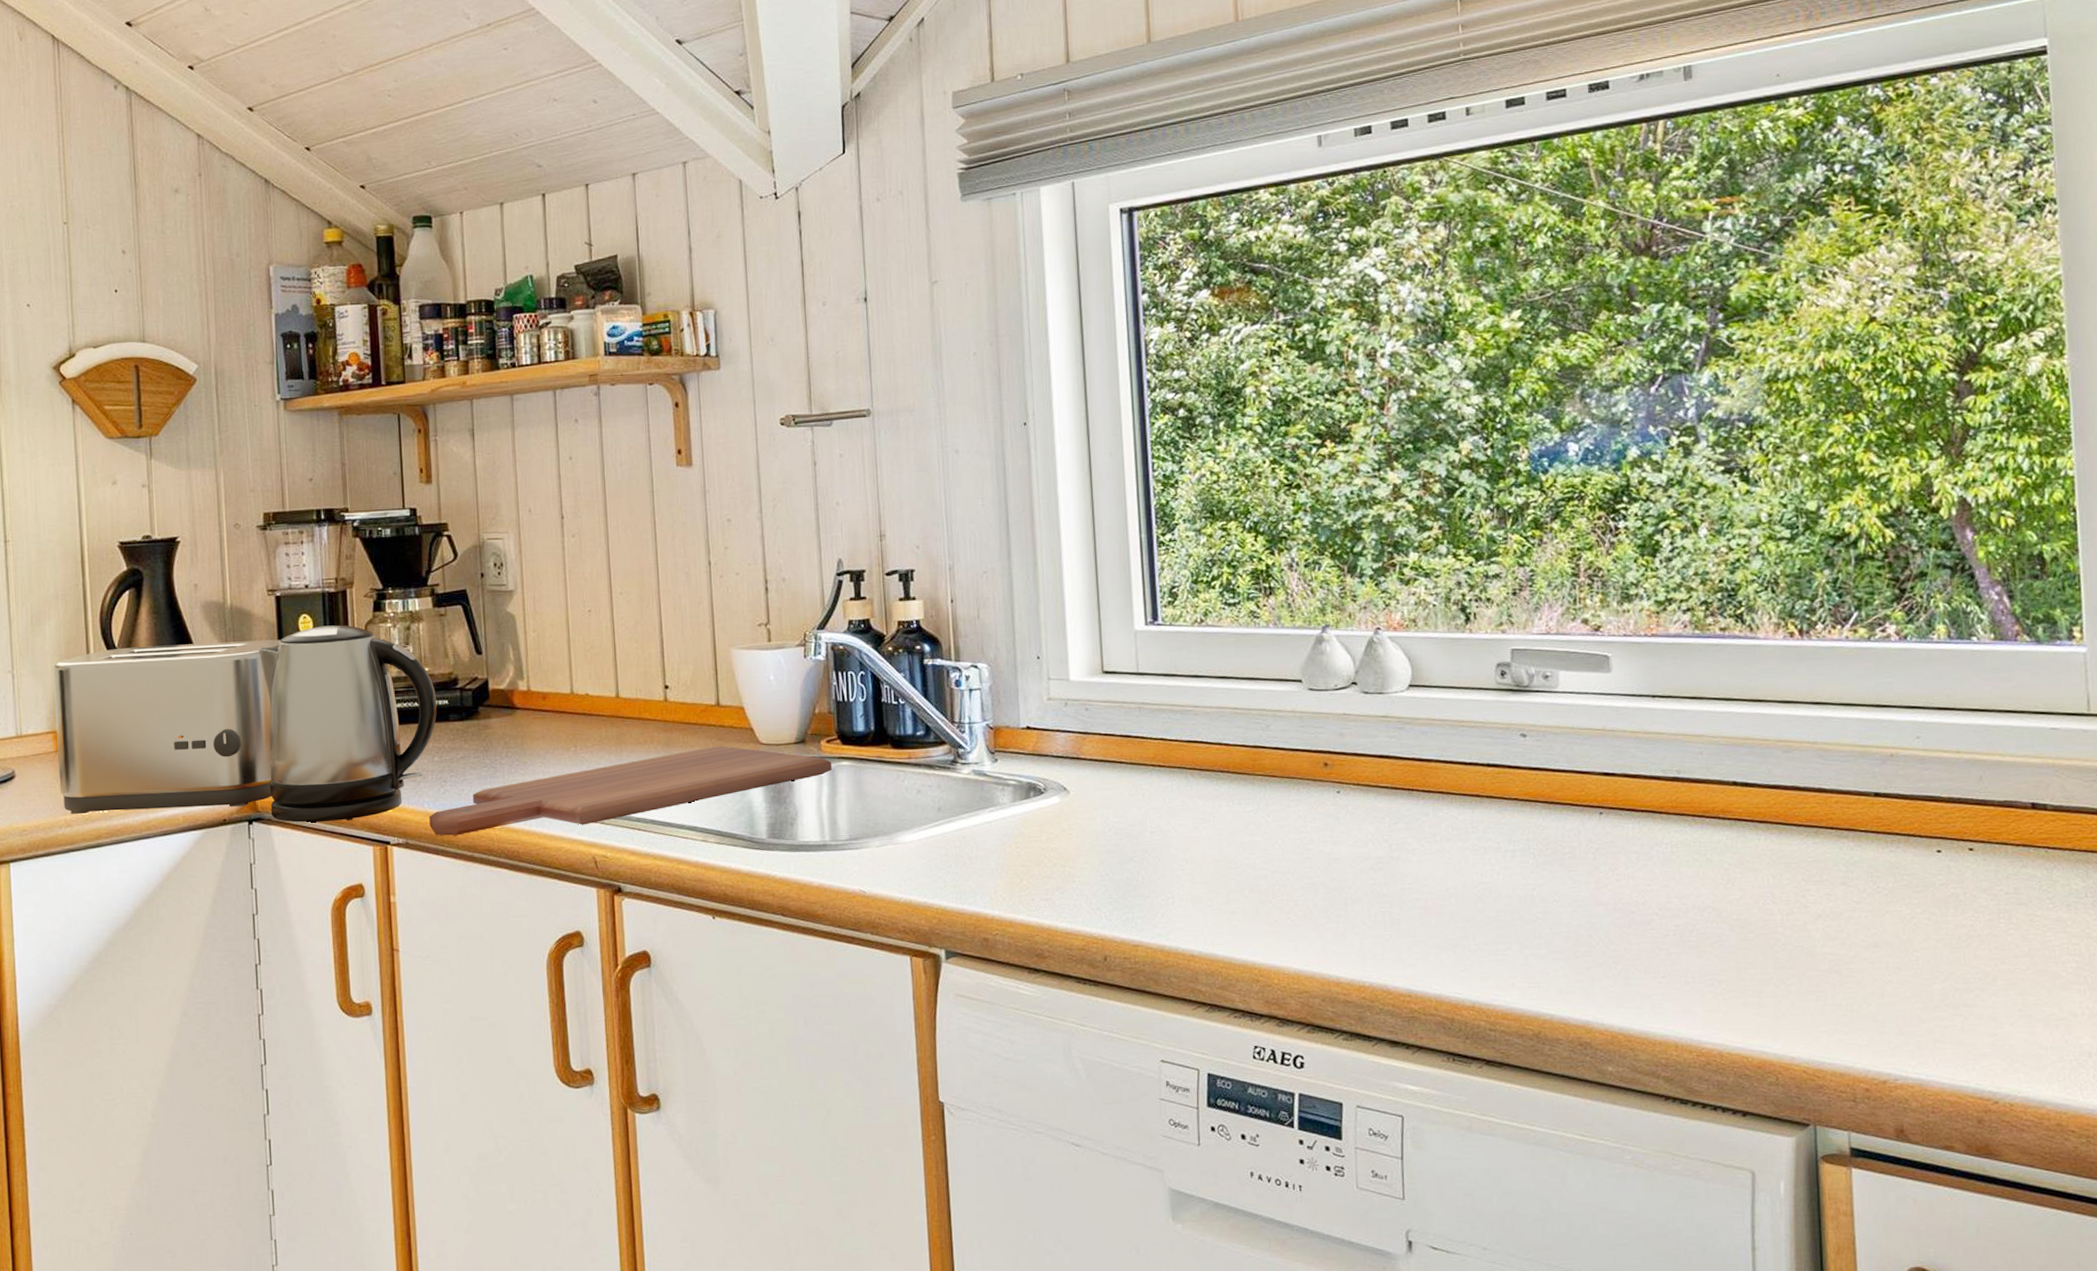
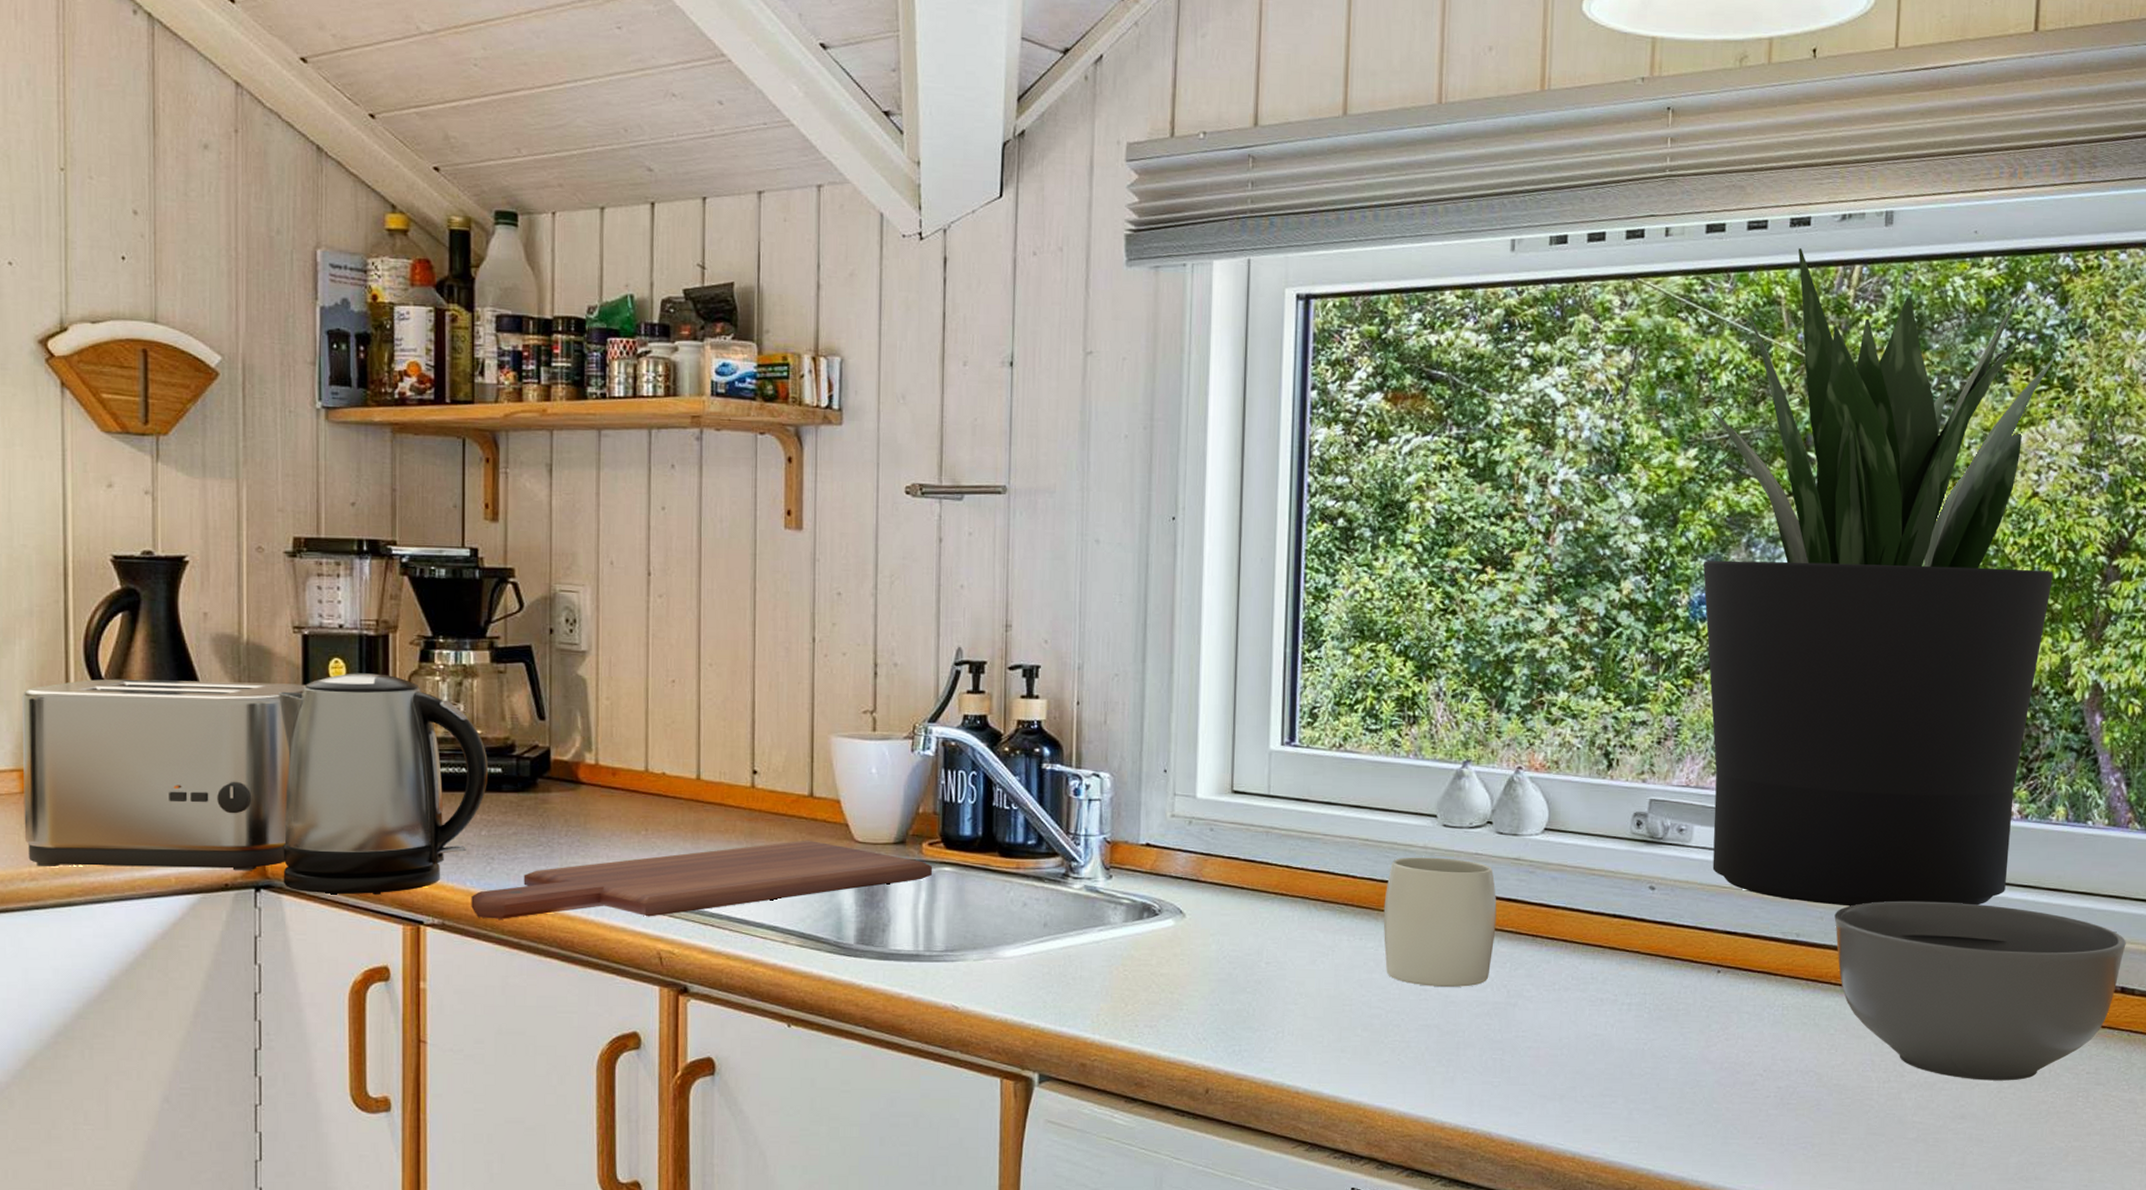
mug: none [1258,720,1371,845] -> present [1383,857,1497,987]
planter: none [1530,111,1902,740] -> present [1703,248,2056,907]
bowl: none [1714,728,2031,907] -> present [1834,900,2126,1081]

